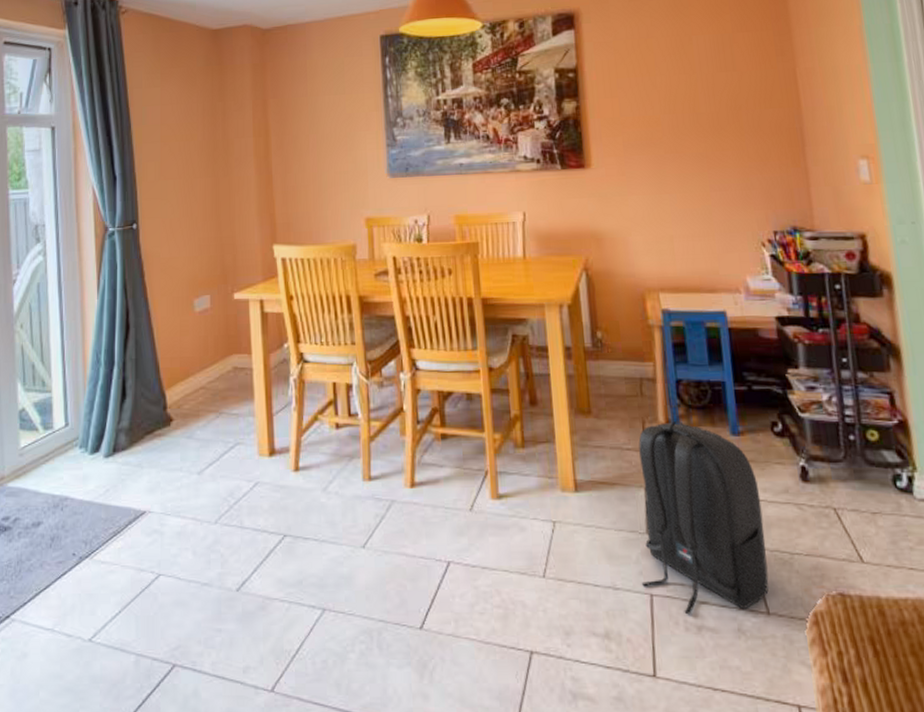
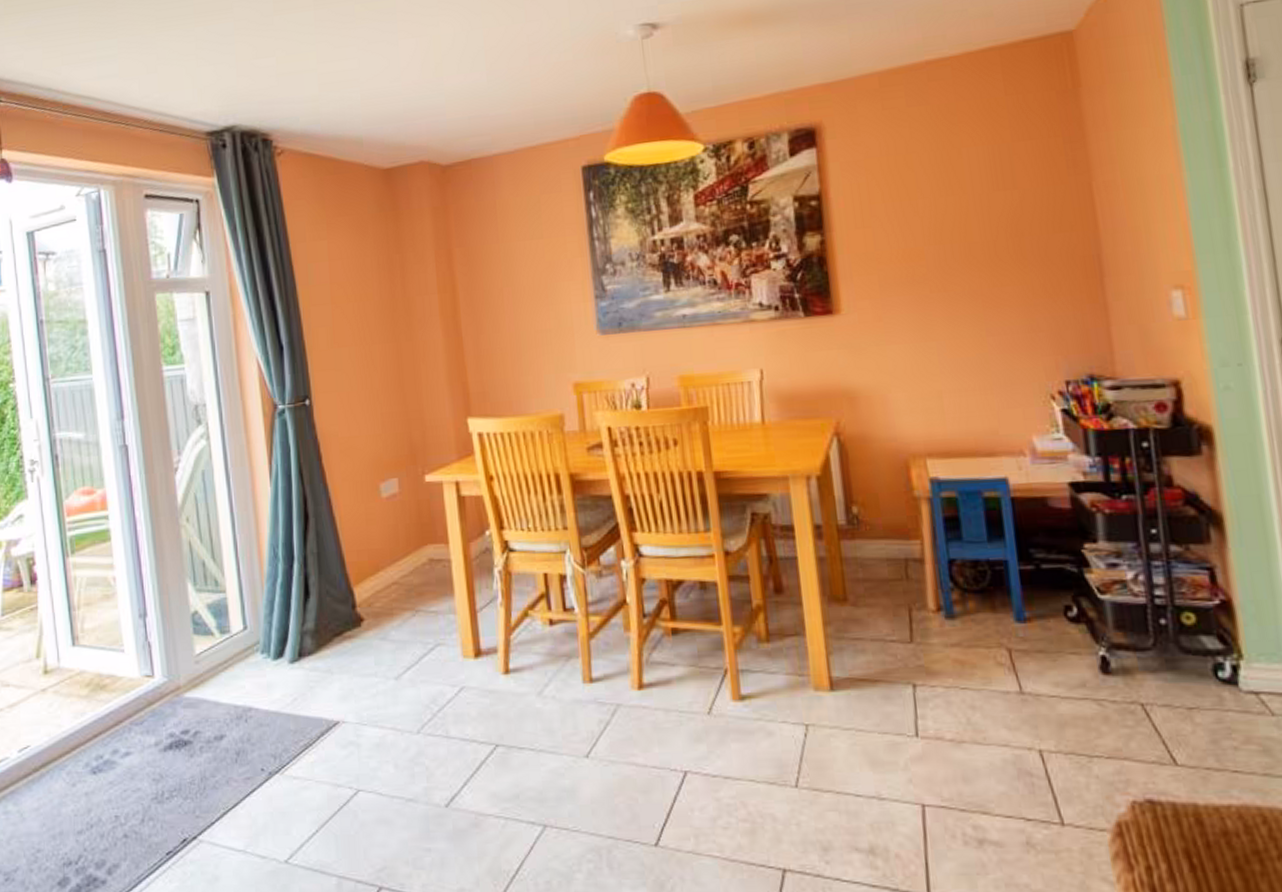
backpack: present [638,421,769,615] -> none [904,608,1063,827]

